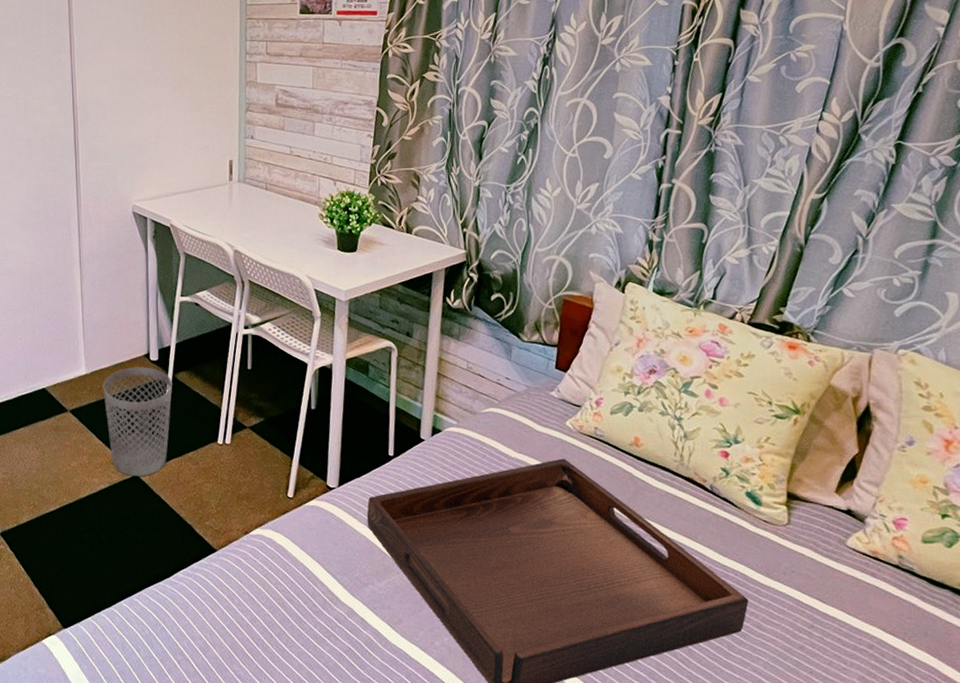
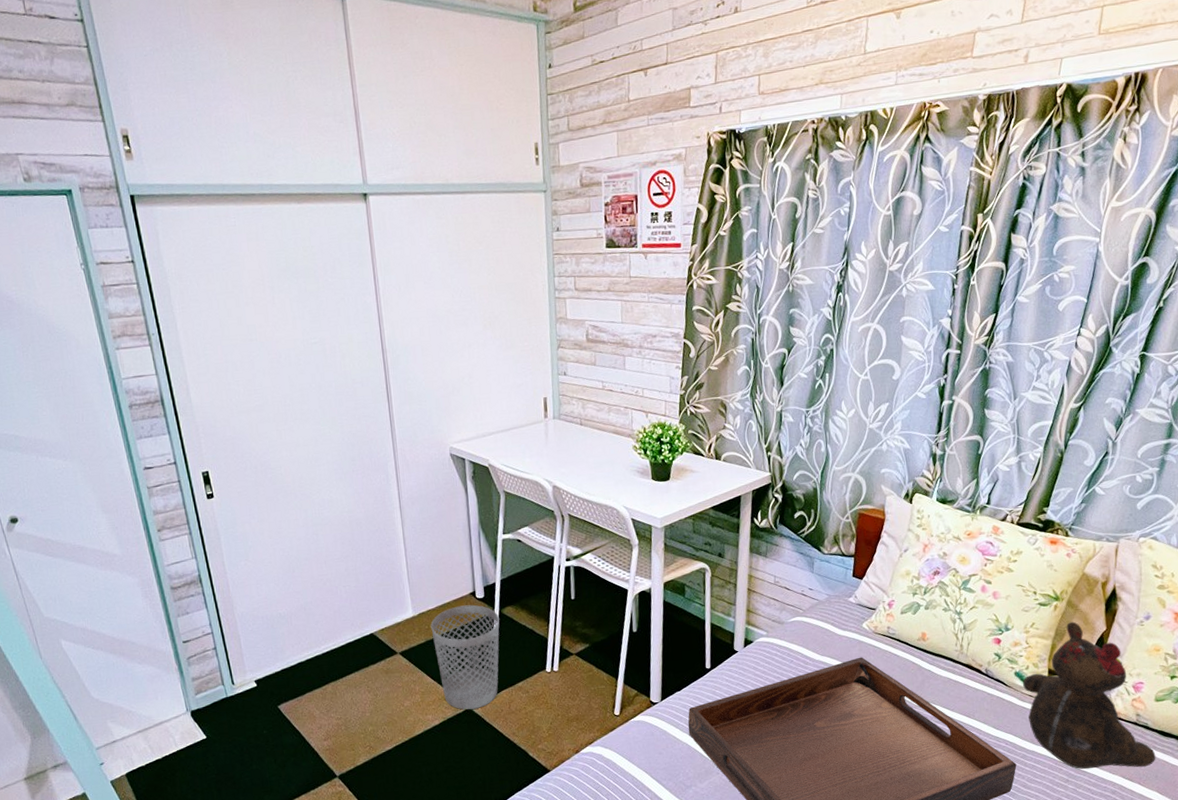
teddy bear: none [756,440,925,620] -> present [1023,621,1156,770]

